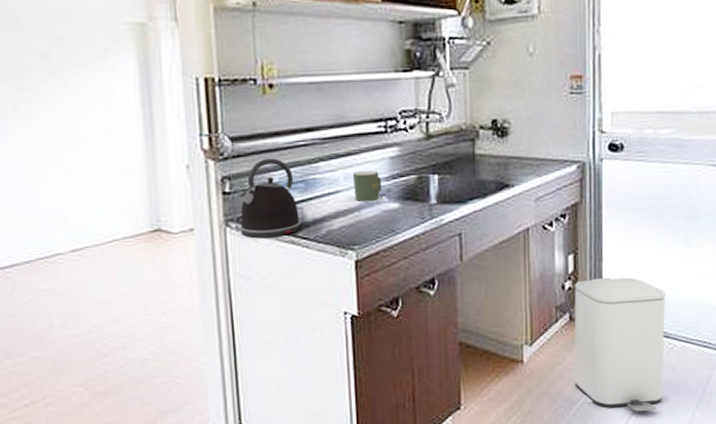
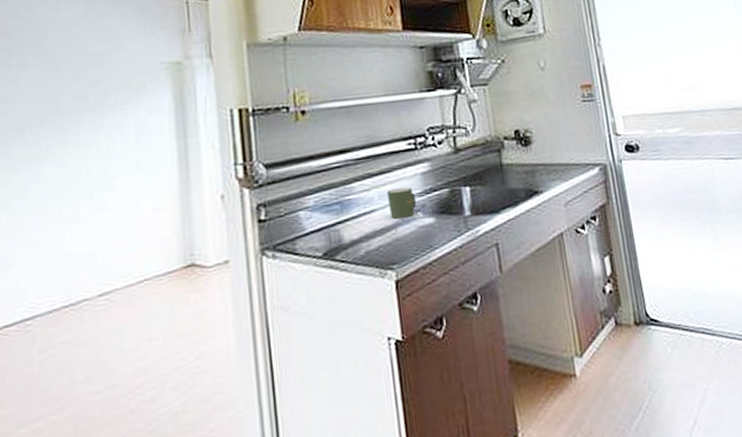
kettle: present [238,158,301,239] -> none [274,182,339,267]
pedal bin: present [574,277,665,412] -> none [615,275,721,421]

